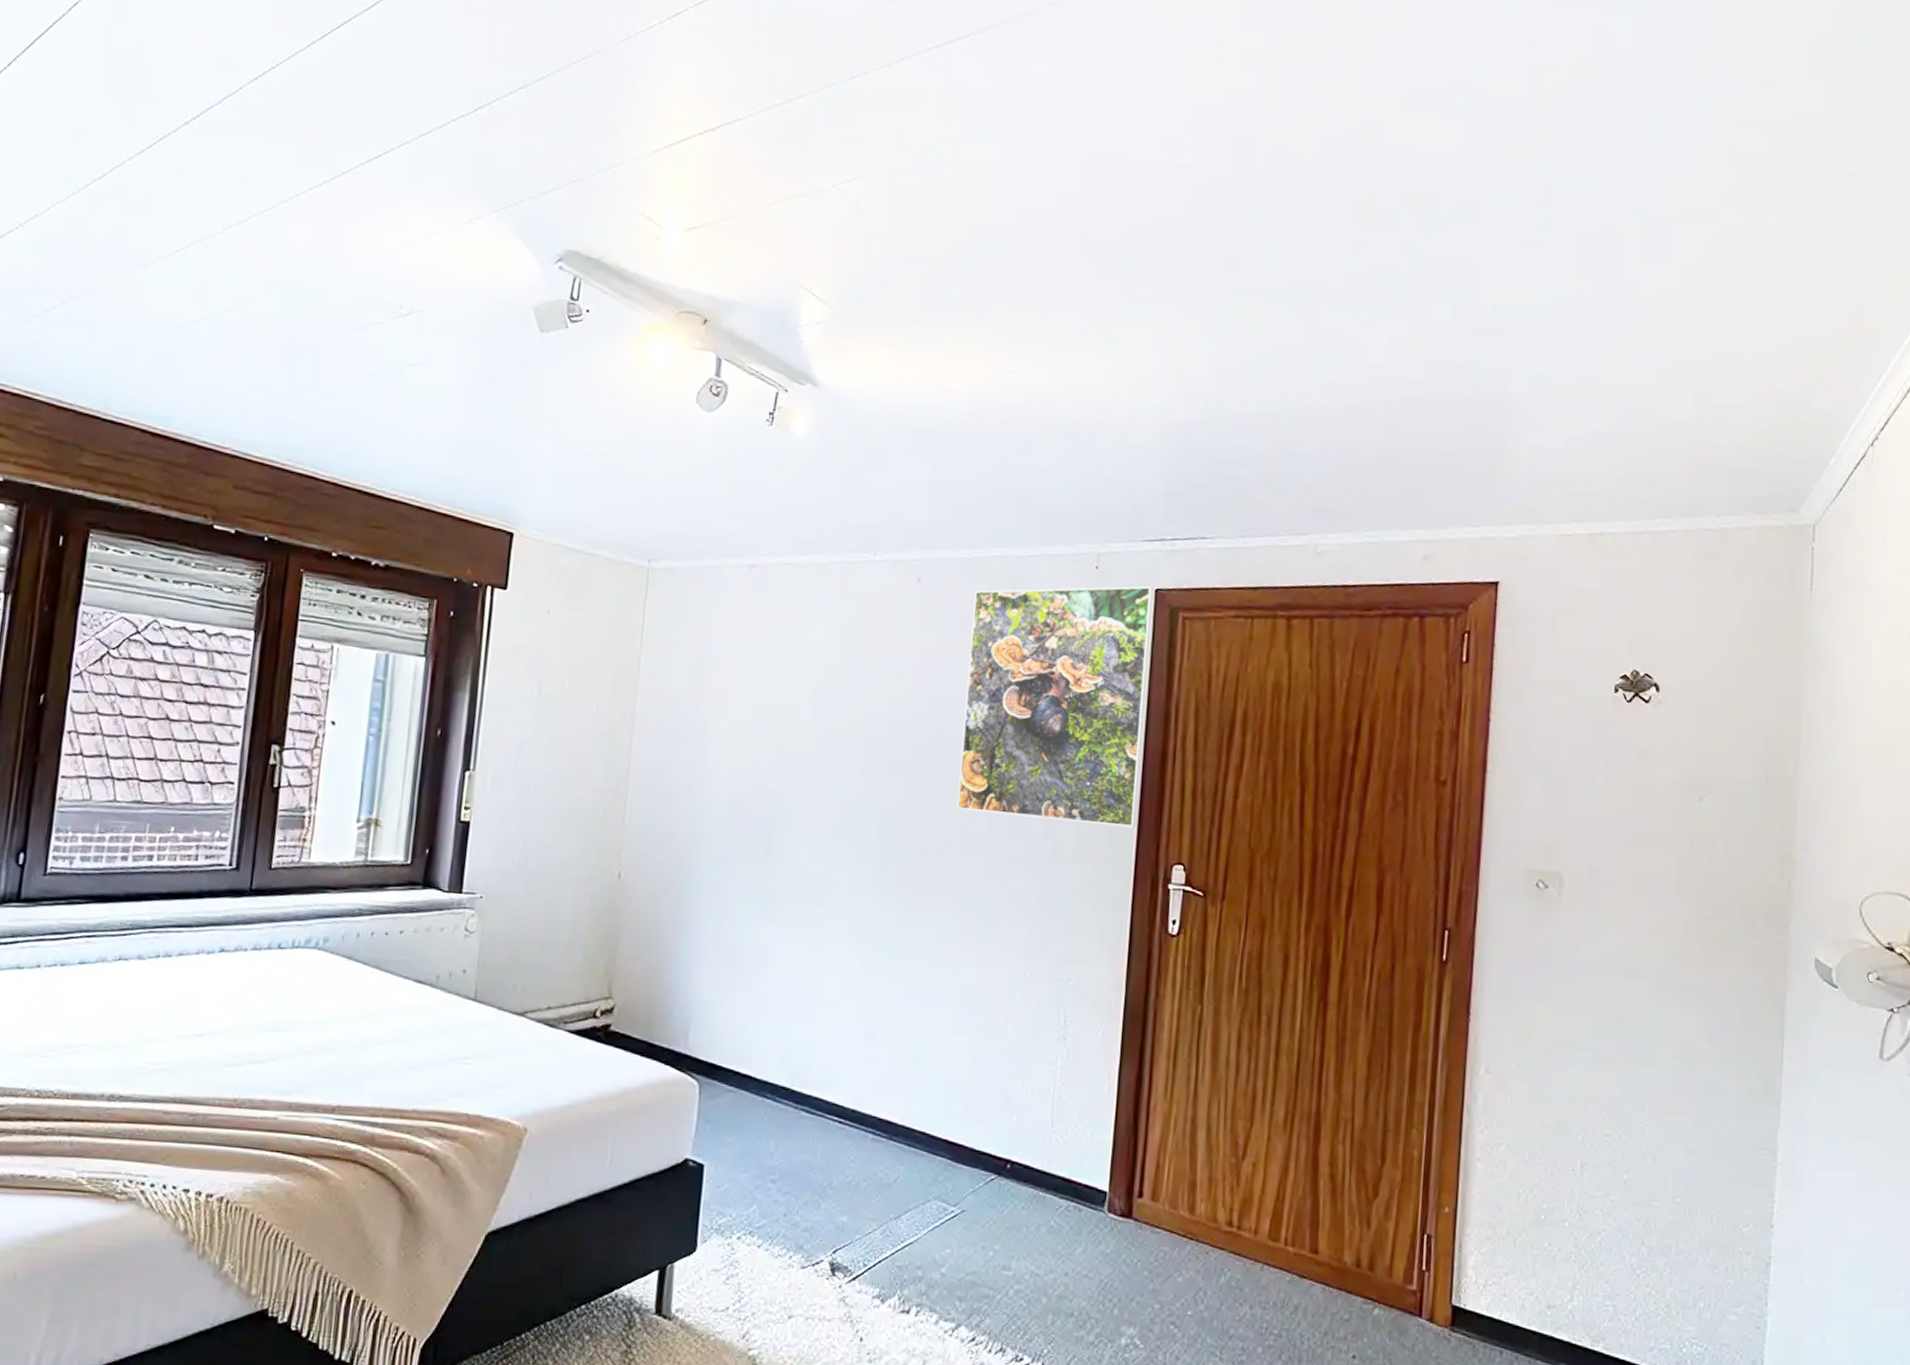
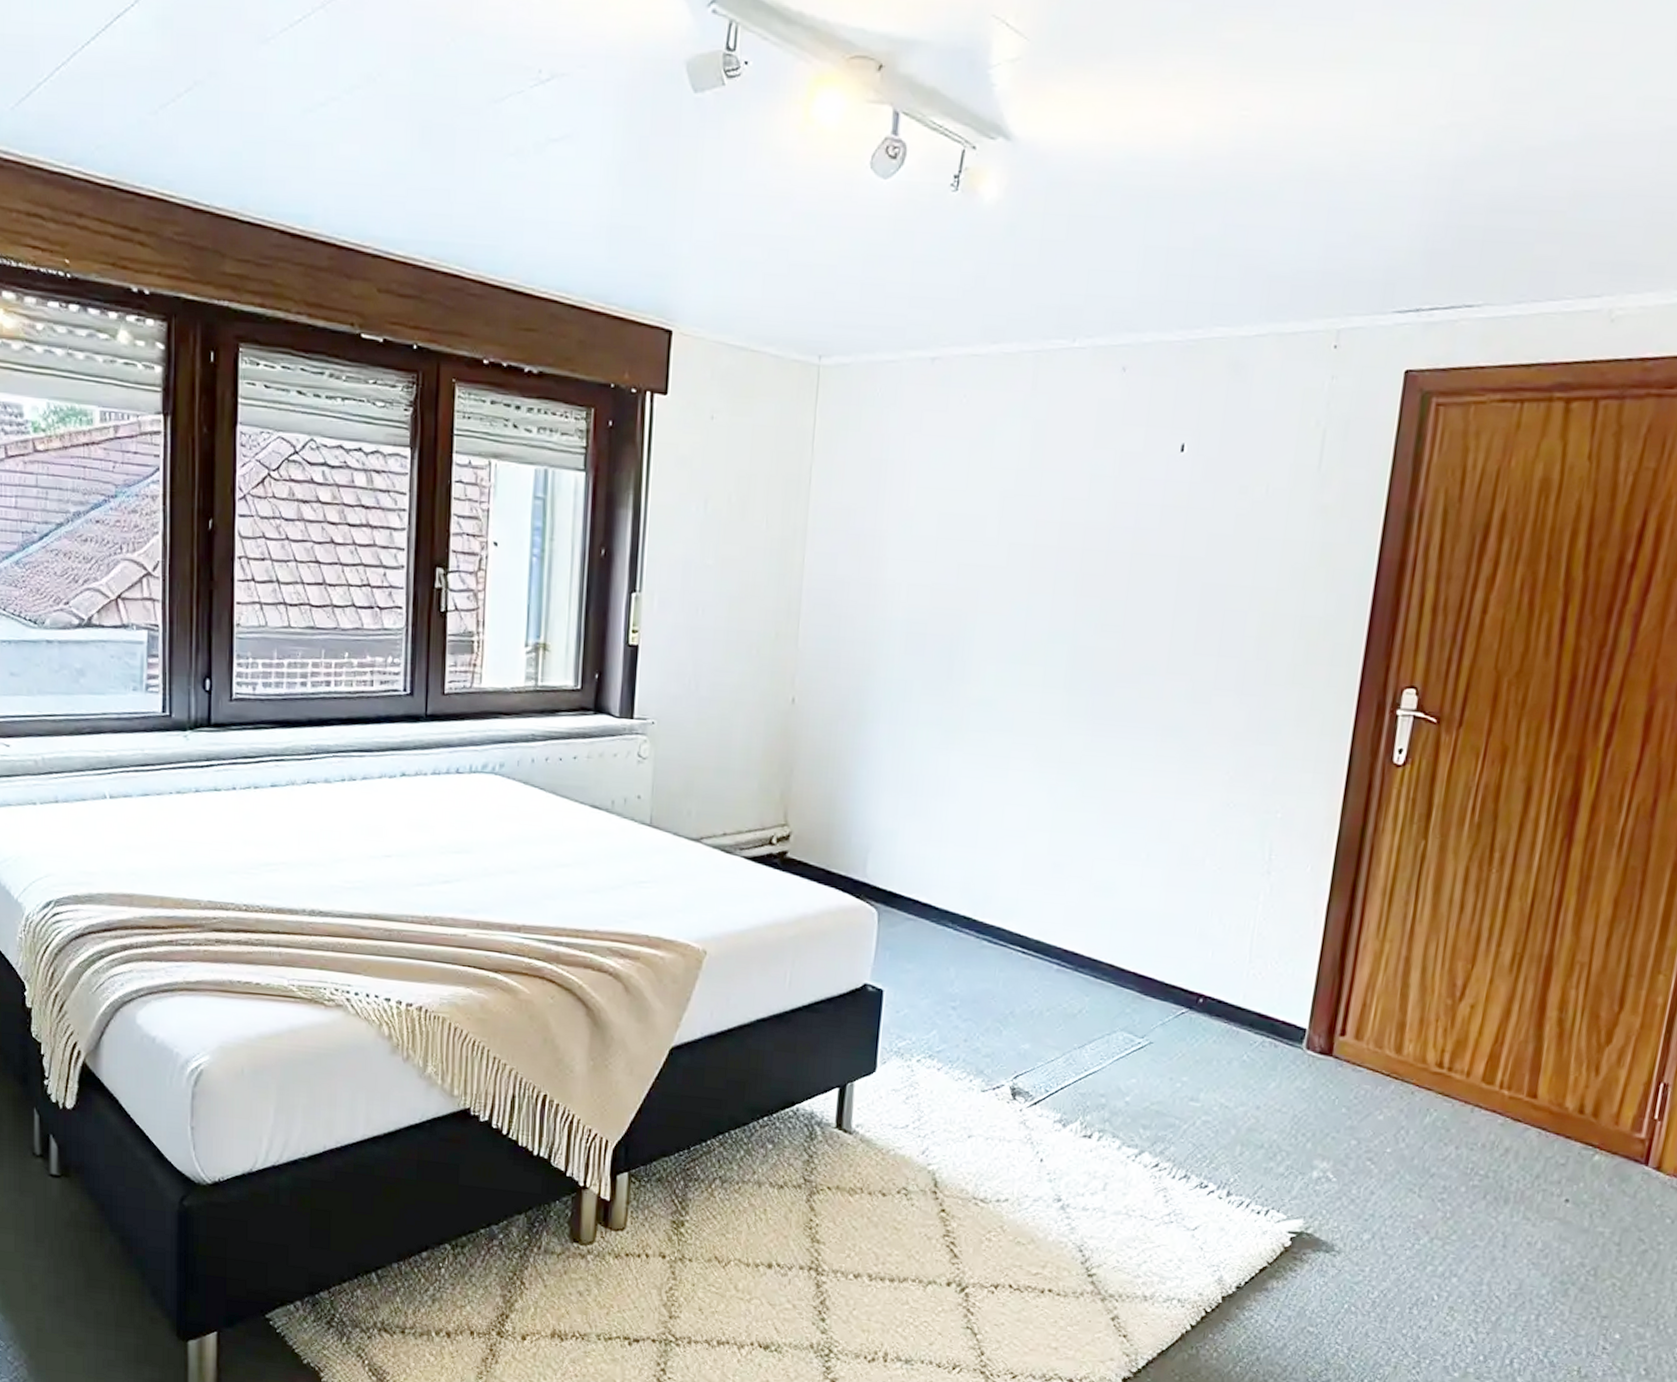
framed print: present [957,586,1155,828] -> none [1159,367,1405,648]

